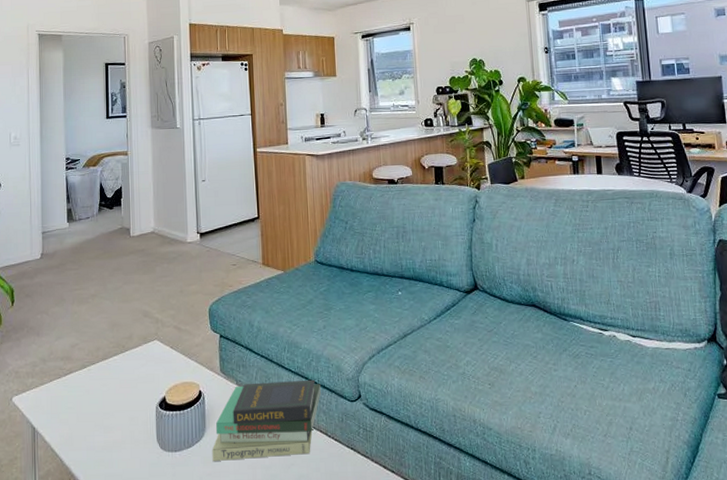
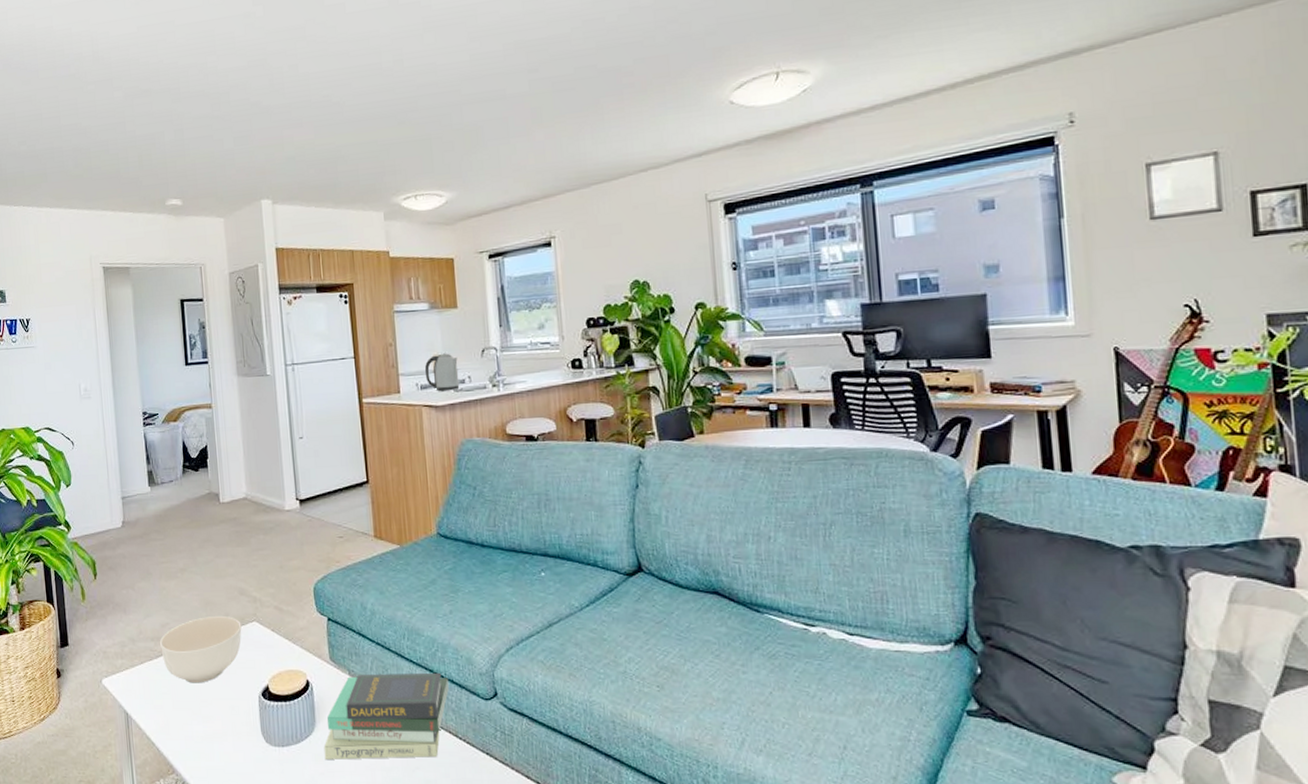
bowl: none [68,335,144,398] -> present [159,615,242,683]
kettle: none [308,112,337,144] -> present [424,353,460,392]

